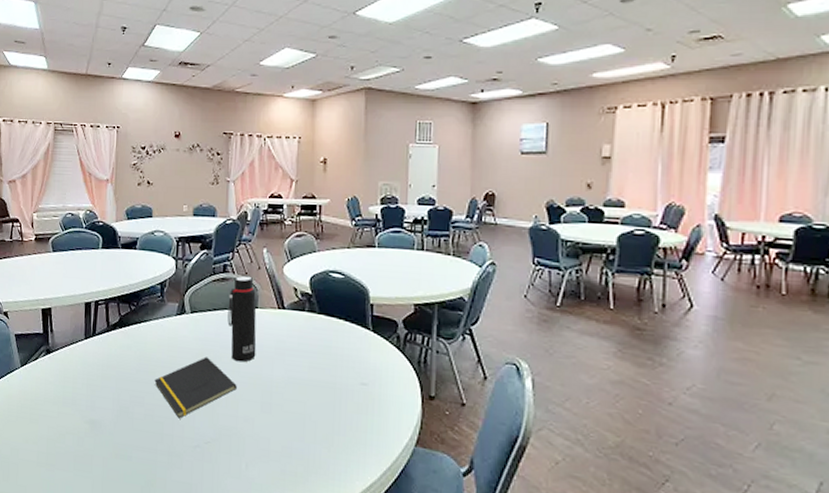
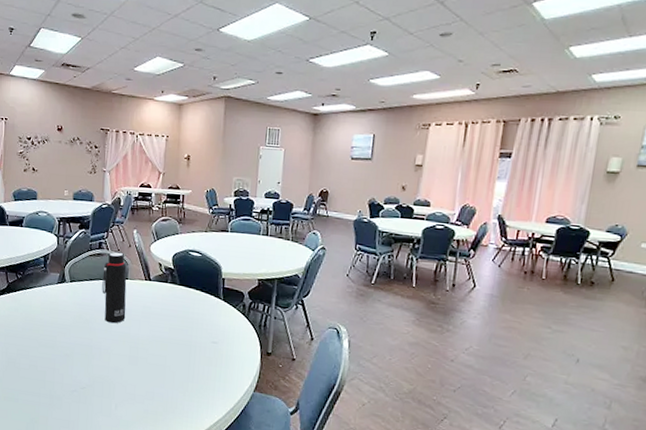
notepad: present [154,356,237,419] -> none [38,318,109,369]

